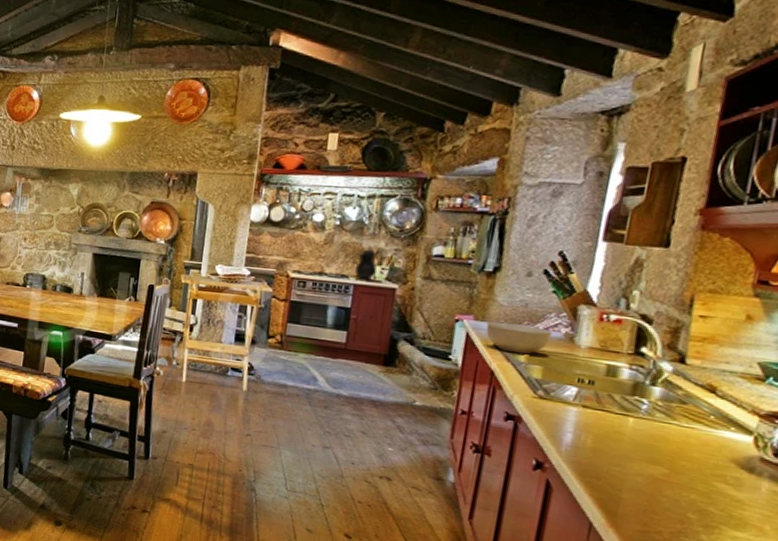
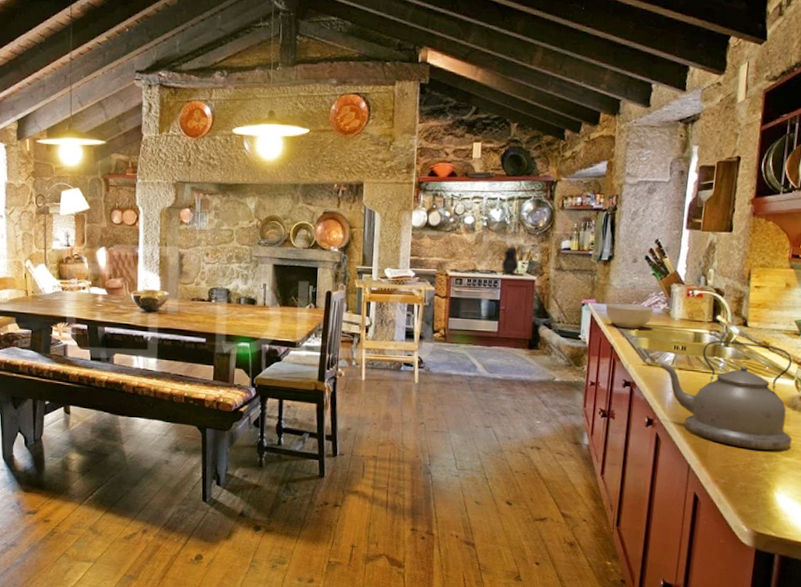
kettle: none [556,377,751,521] -> present [660,341,792,451]

